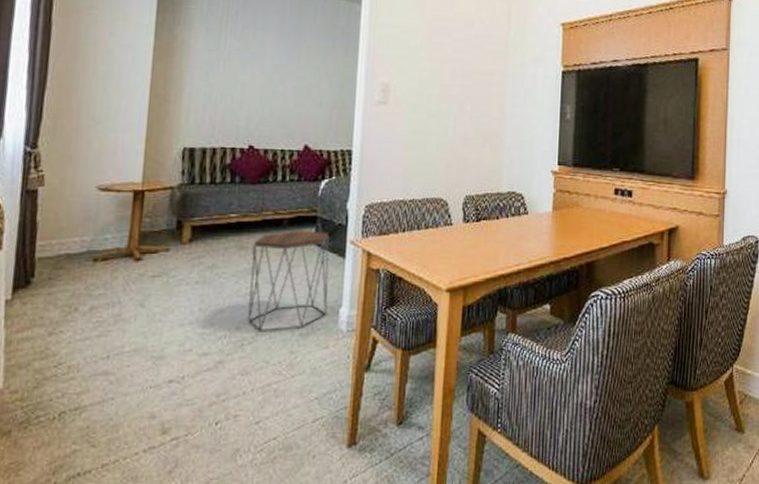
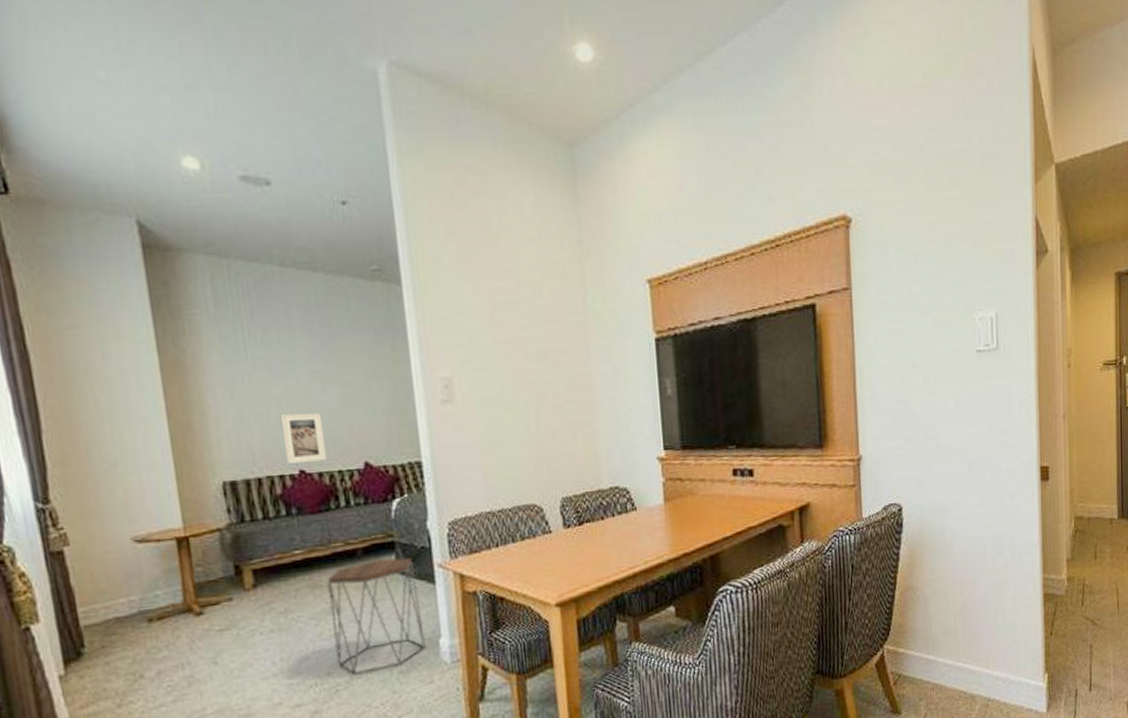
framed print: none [240,97,277,140] -> present [280,412,328,465]

